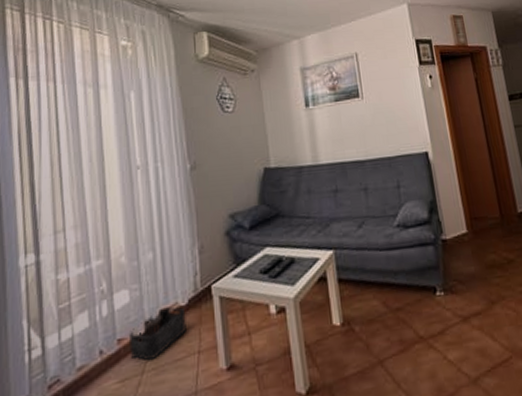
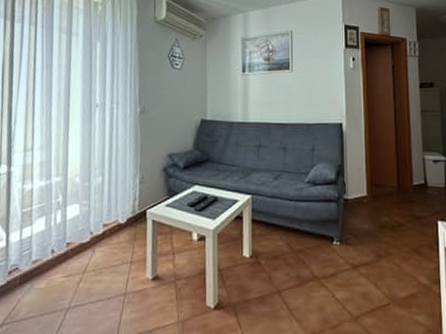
storage bin: present [128,306,186,361] -> none [75,223,124,264]

